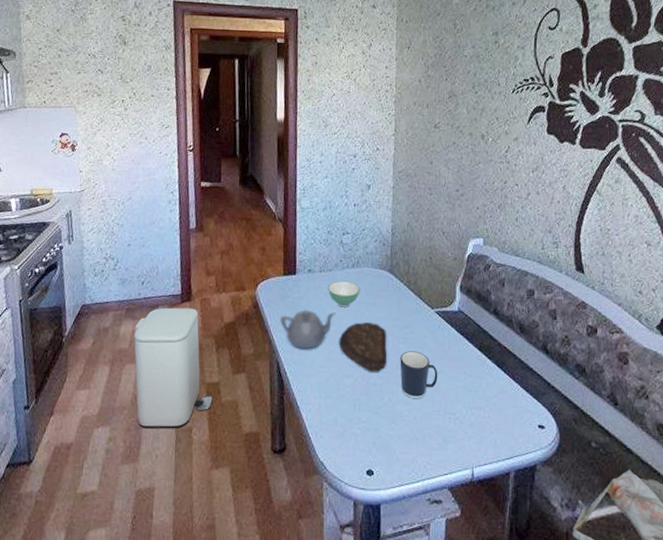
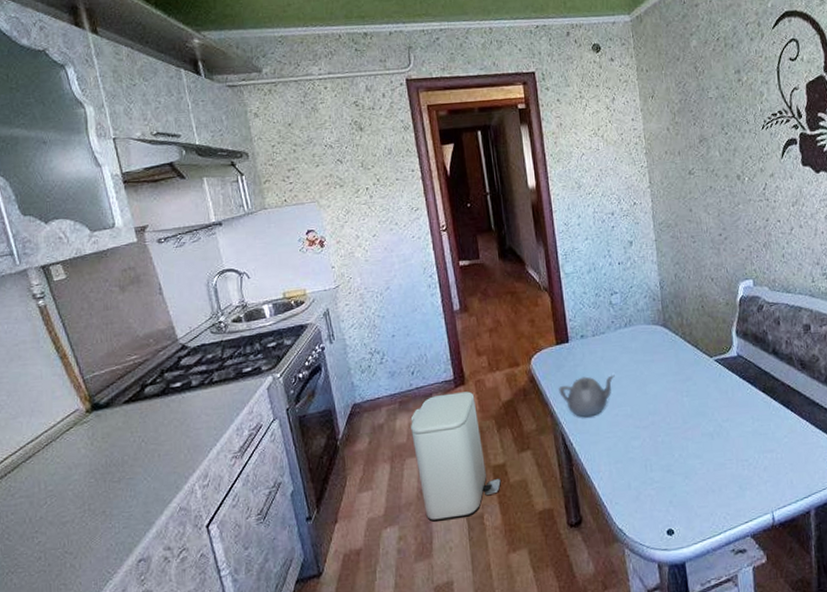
bowl: present [327,281,361,308] -> none [602,341,637,369]
bread loaf: present [339,321,387,372] -> none [621,379,672,430]
mug: present [400,351,438,399] -> none [685,402,726,451]

